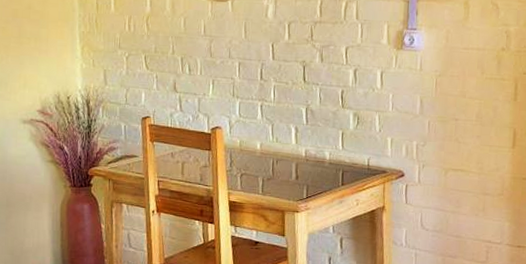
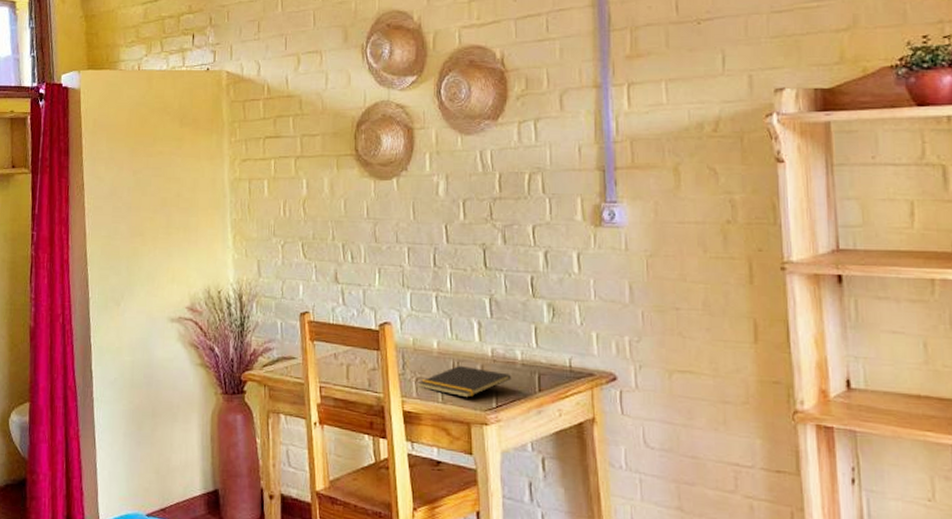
notepad: none [242,163,320,190] -> present [417,365,511,398]

